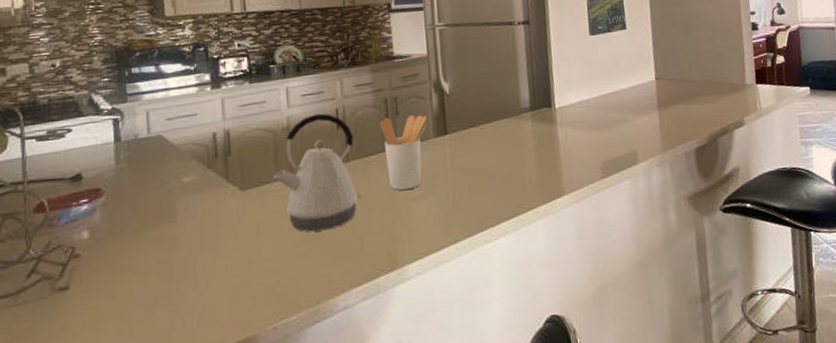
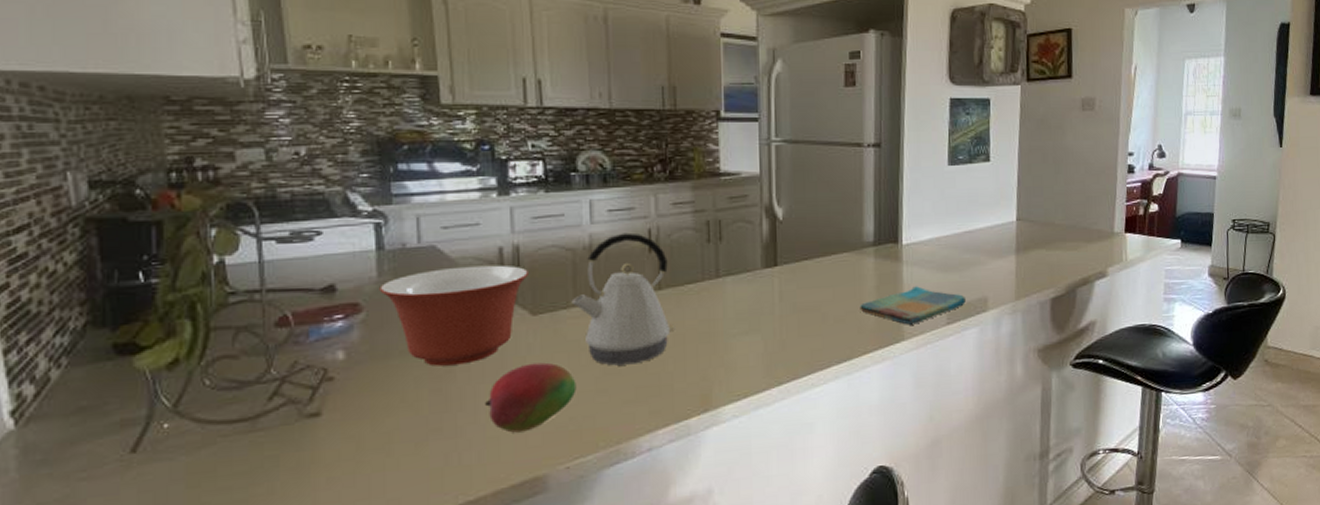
mixing bowl: none [117,148,238,241] -> present [379,265,528,366]
fruit: none [204,232,280,298] -> present [485,362,577,433]
utensil holder: present [379,115,427,190] -> none [699,242,755,325]
dish towel: none [522,145,617,181] -> present [860,286,966,325]

